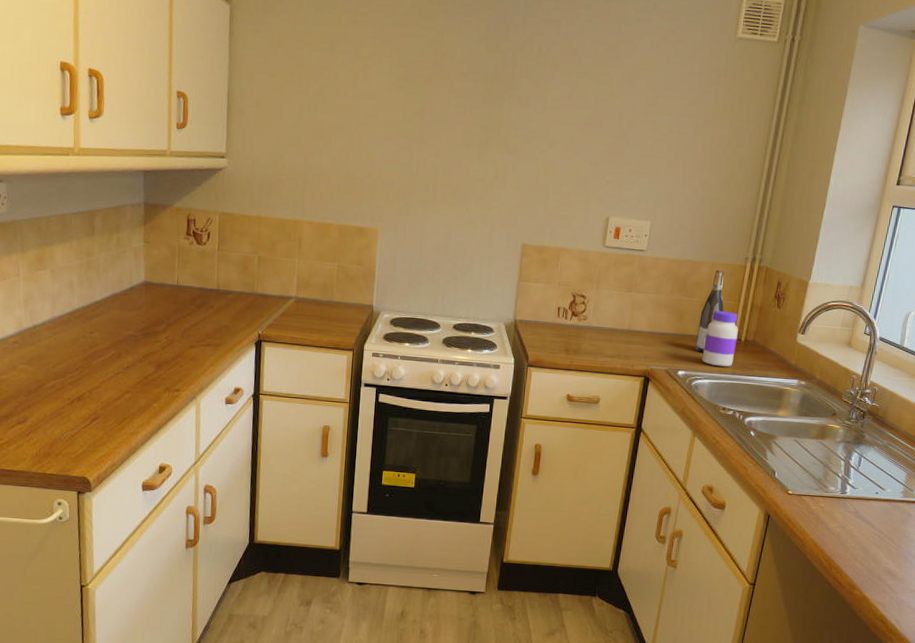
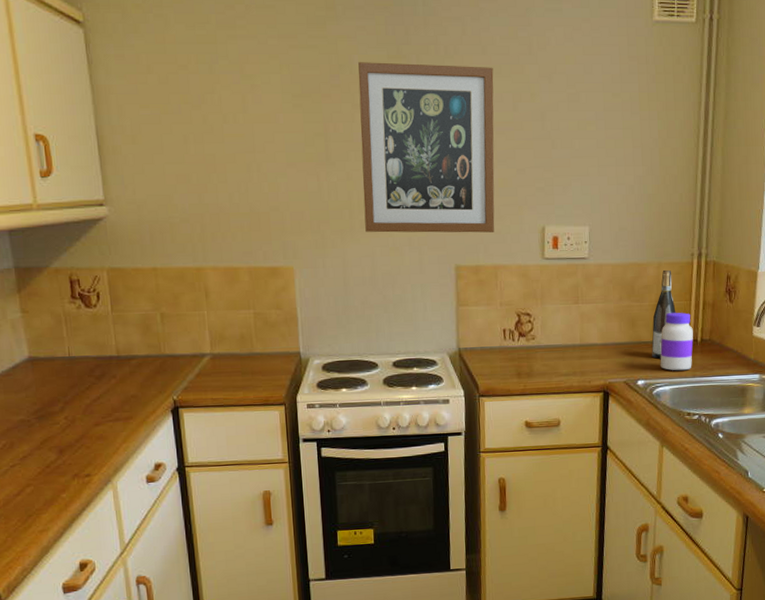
wall art: none [446,53,581,217] -> present [358,62,495,233]

